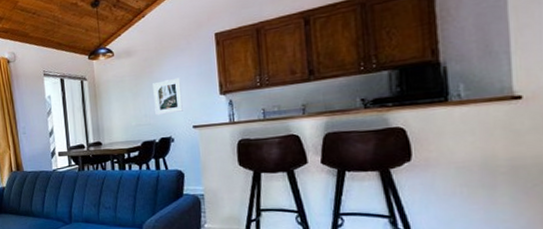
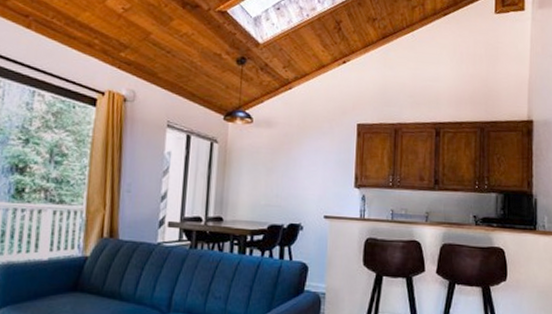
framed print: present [153,77,183,116] -> none [287,161,318,199]

